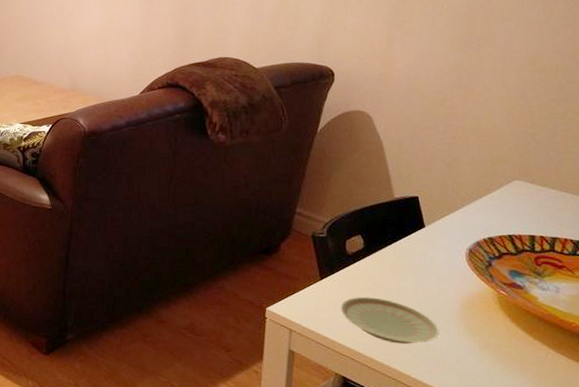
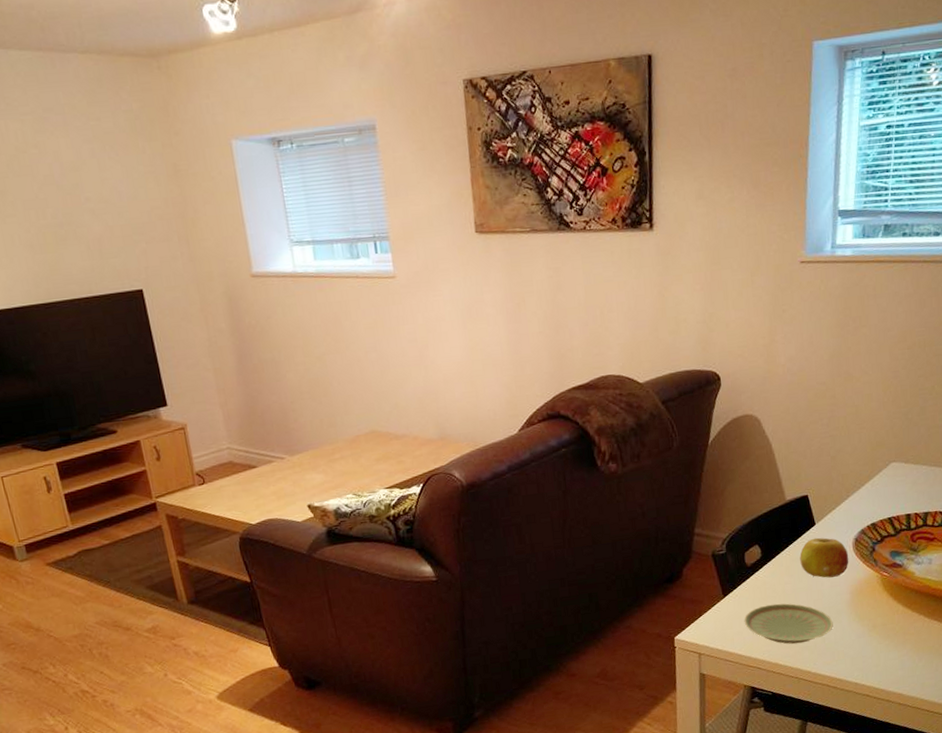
fruit: none [405,240,461,284] -> present [800,537,849,578]

